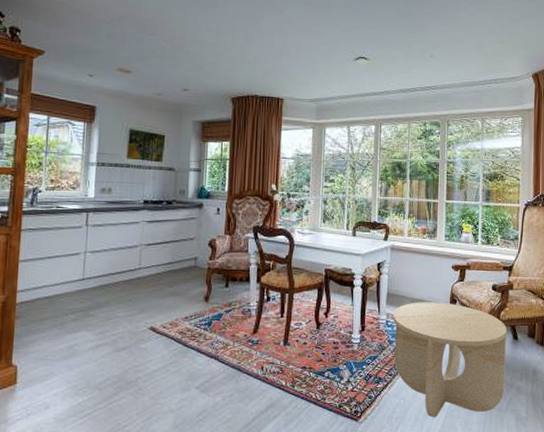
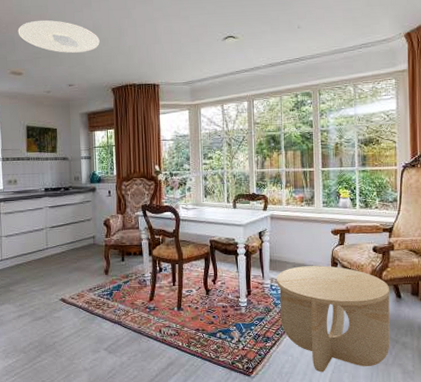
ceiling light: none [131,16,223,57] -> present [18,20,100,53]

